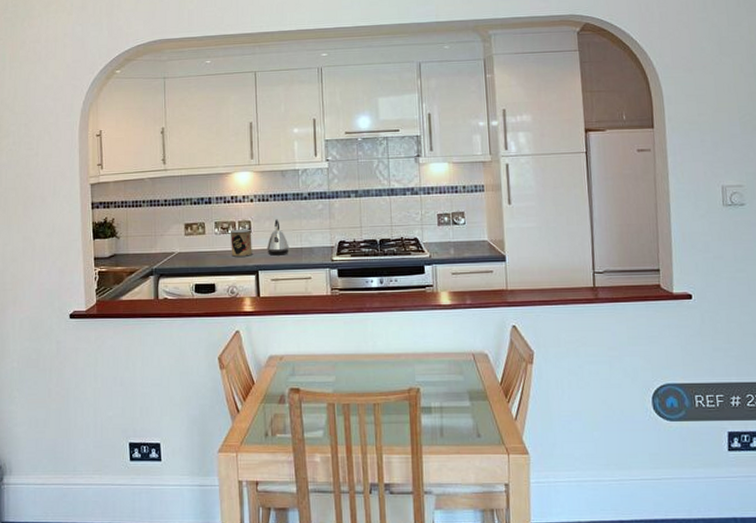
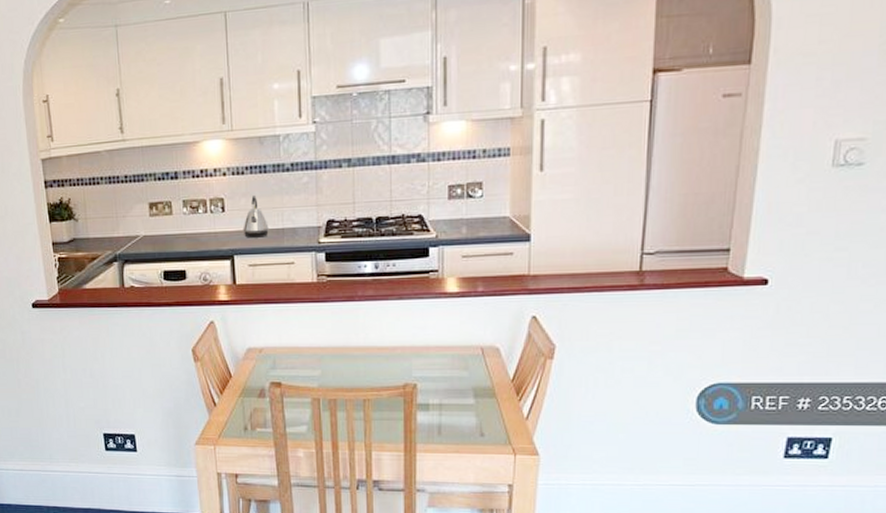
tin can: present [231,229,252,257] -> none [201,207,227,240]

